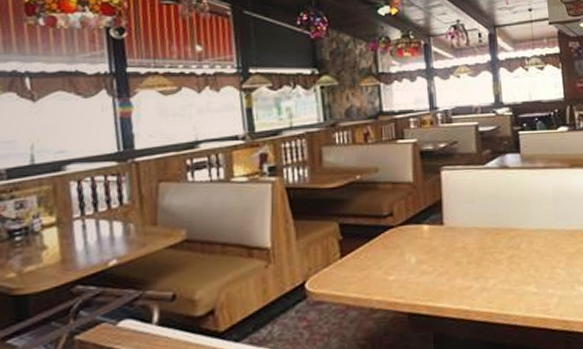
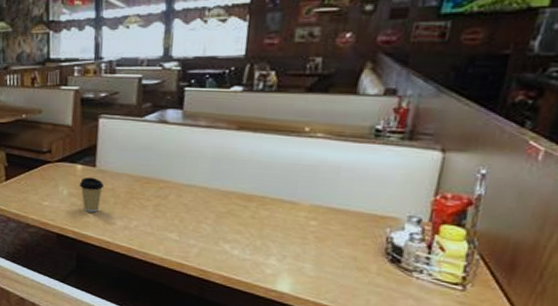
coffee cup: none [427,237,454,279] -> present [79,177,103,213]

